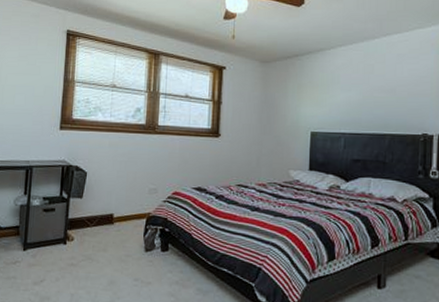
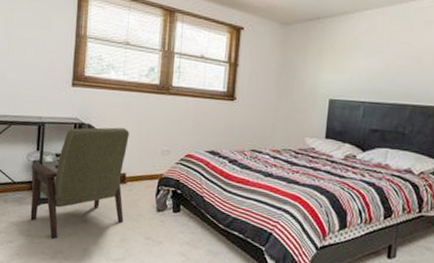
chair: none [16,167,117,286] -> present [30,127,130,240]

